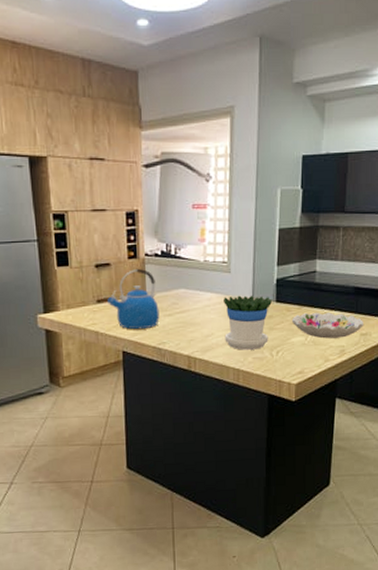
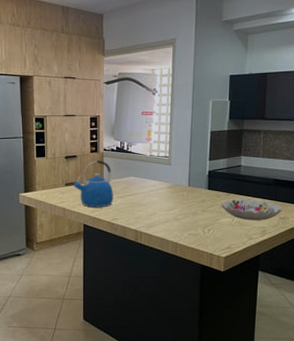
flowerpot: present [223,295,272,350] -> none [165,183,204,227]

